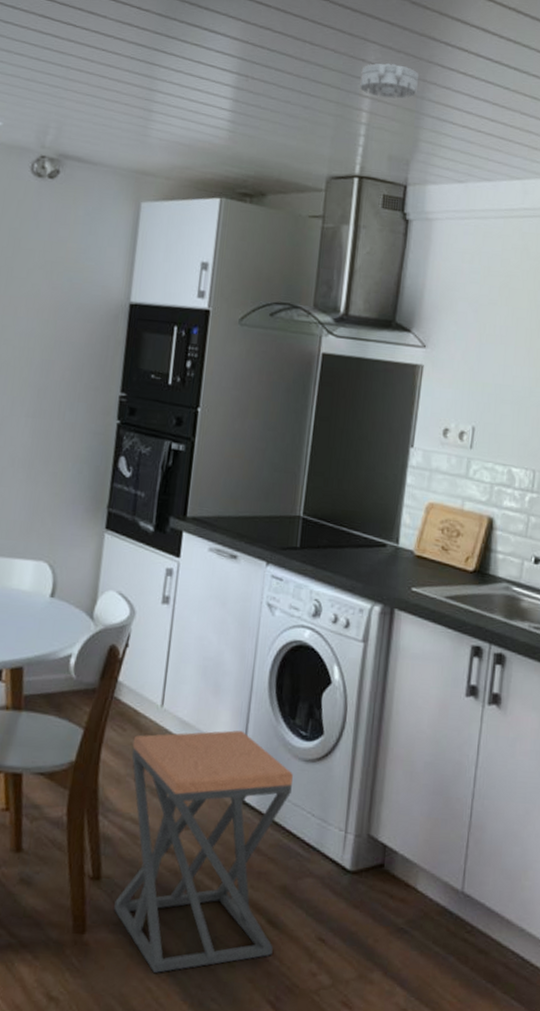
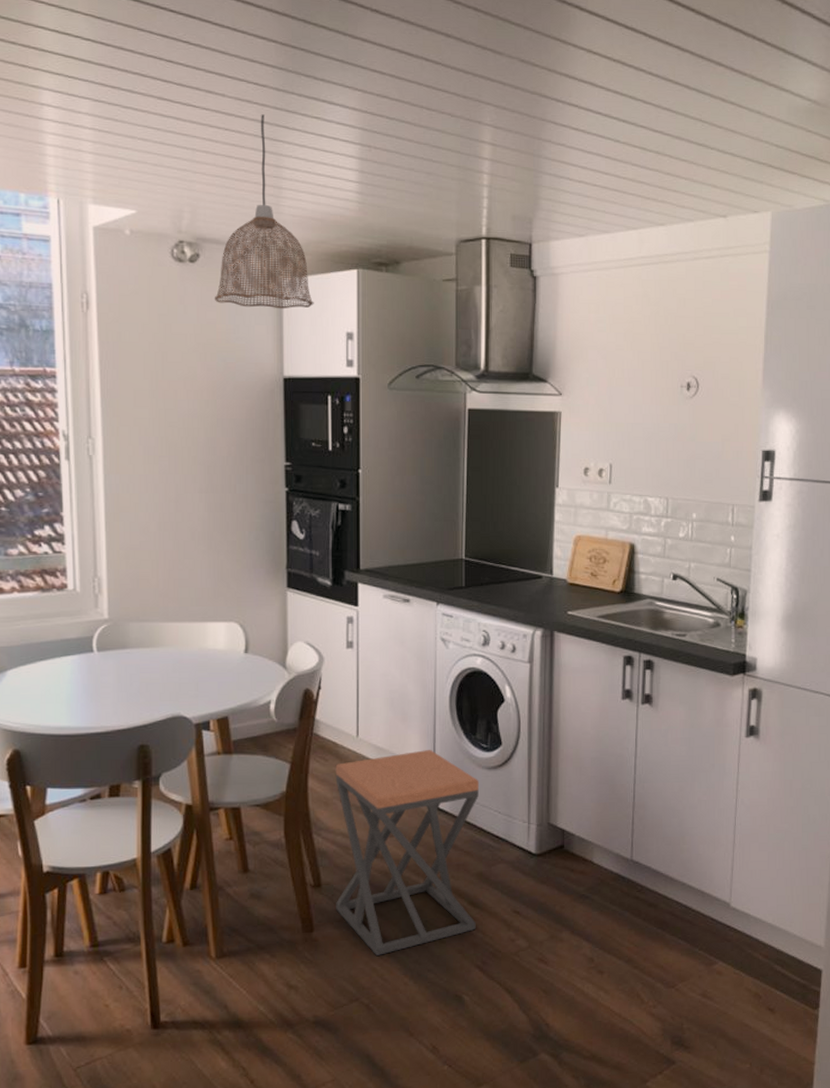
pendant lamp: none [68,37,171,234] -> present [214,114,314,309]
smoke detector: present [359,62,419,99] -> none [477,123,534,159]

